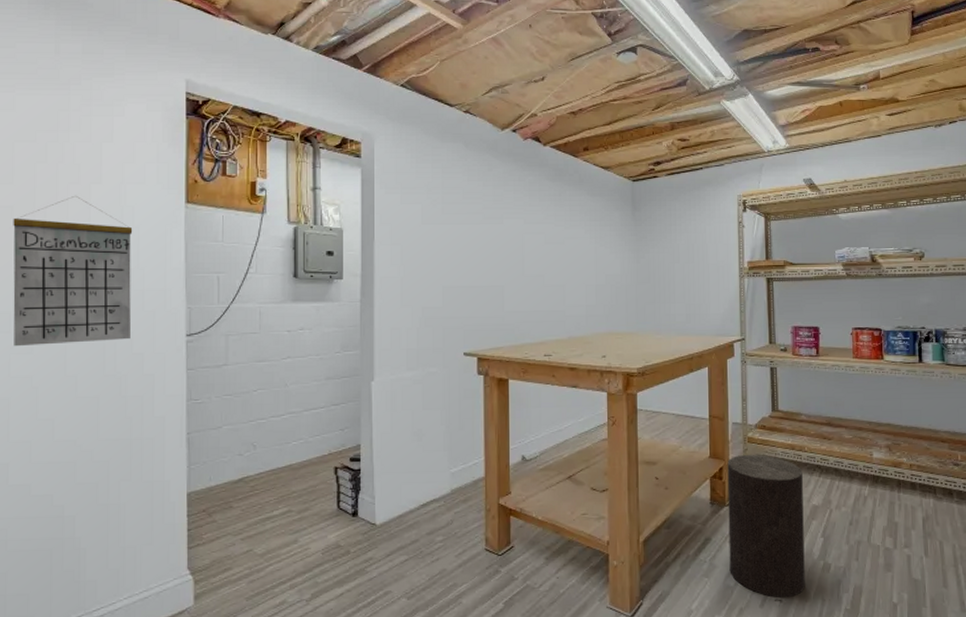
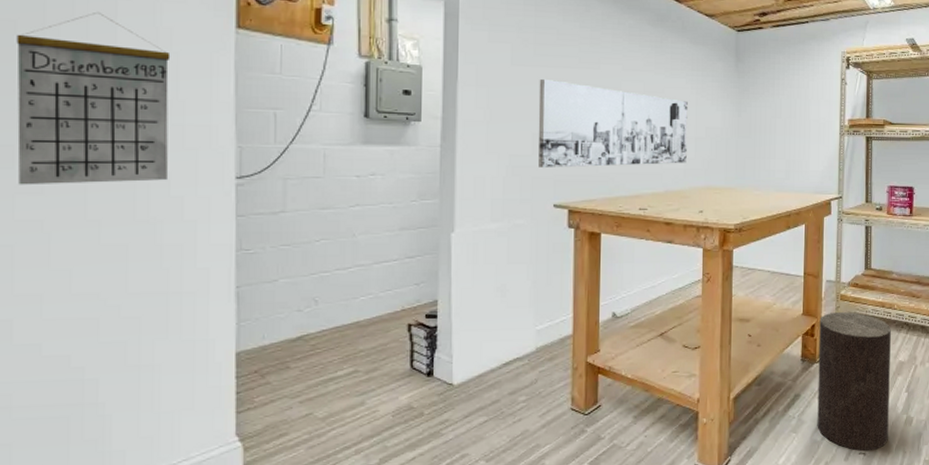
wall art: none [447,235,588,318] -> present [538,78,688,168]

